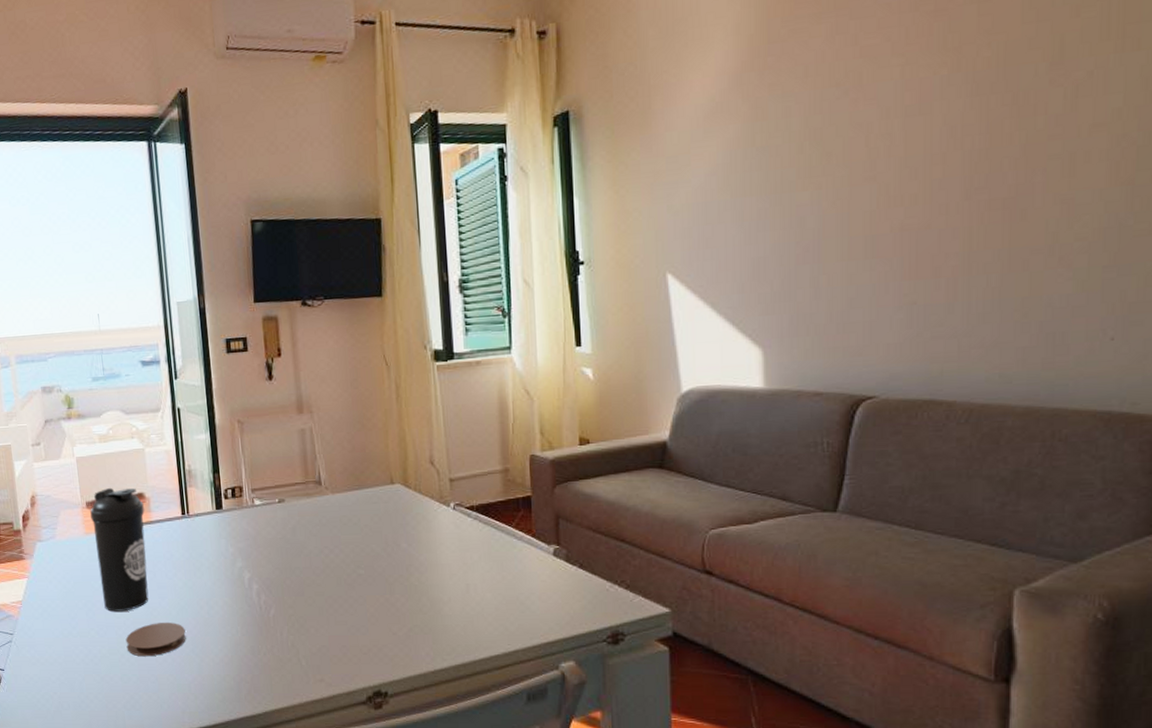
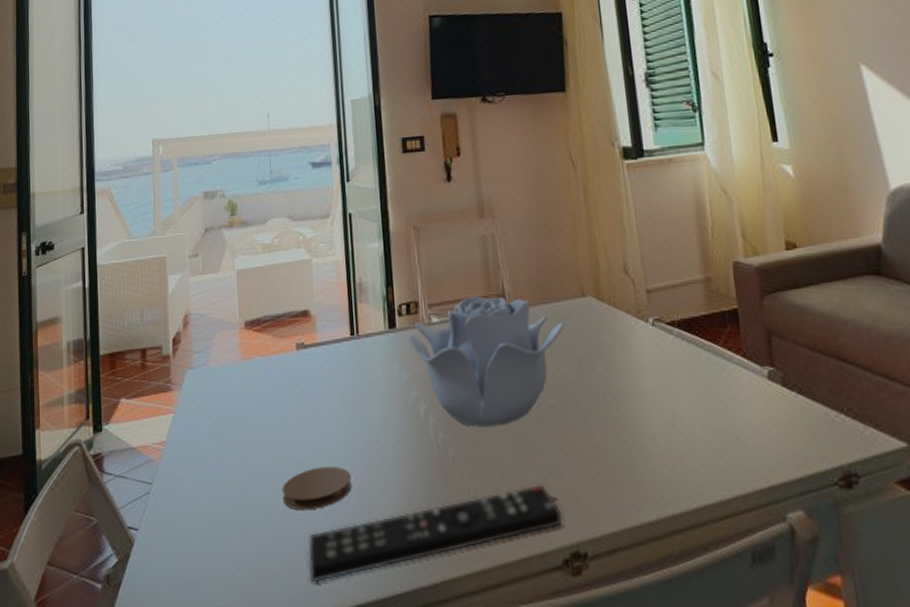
water bottle: present [90,487,149,612] -> none [249,304,311,454]
remote control: none [150,638,367,712] -> present [308,484,563,583]
decorative bowl: none [234,482,374,592] -> present [408,296,565,427]

